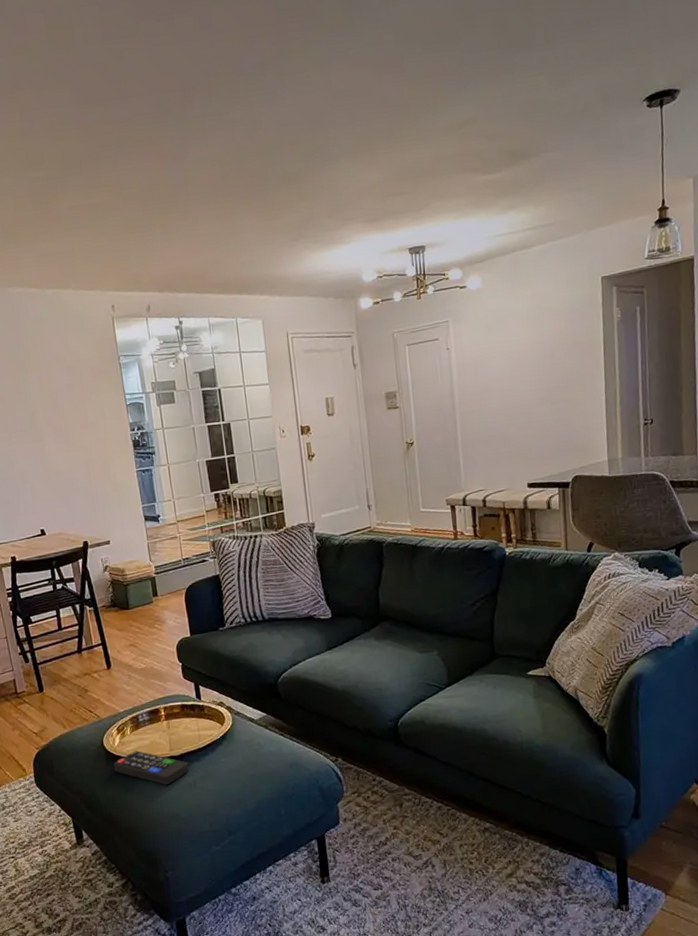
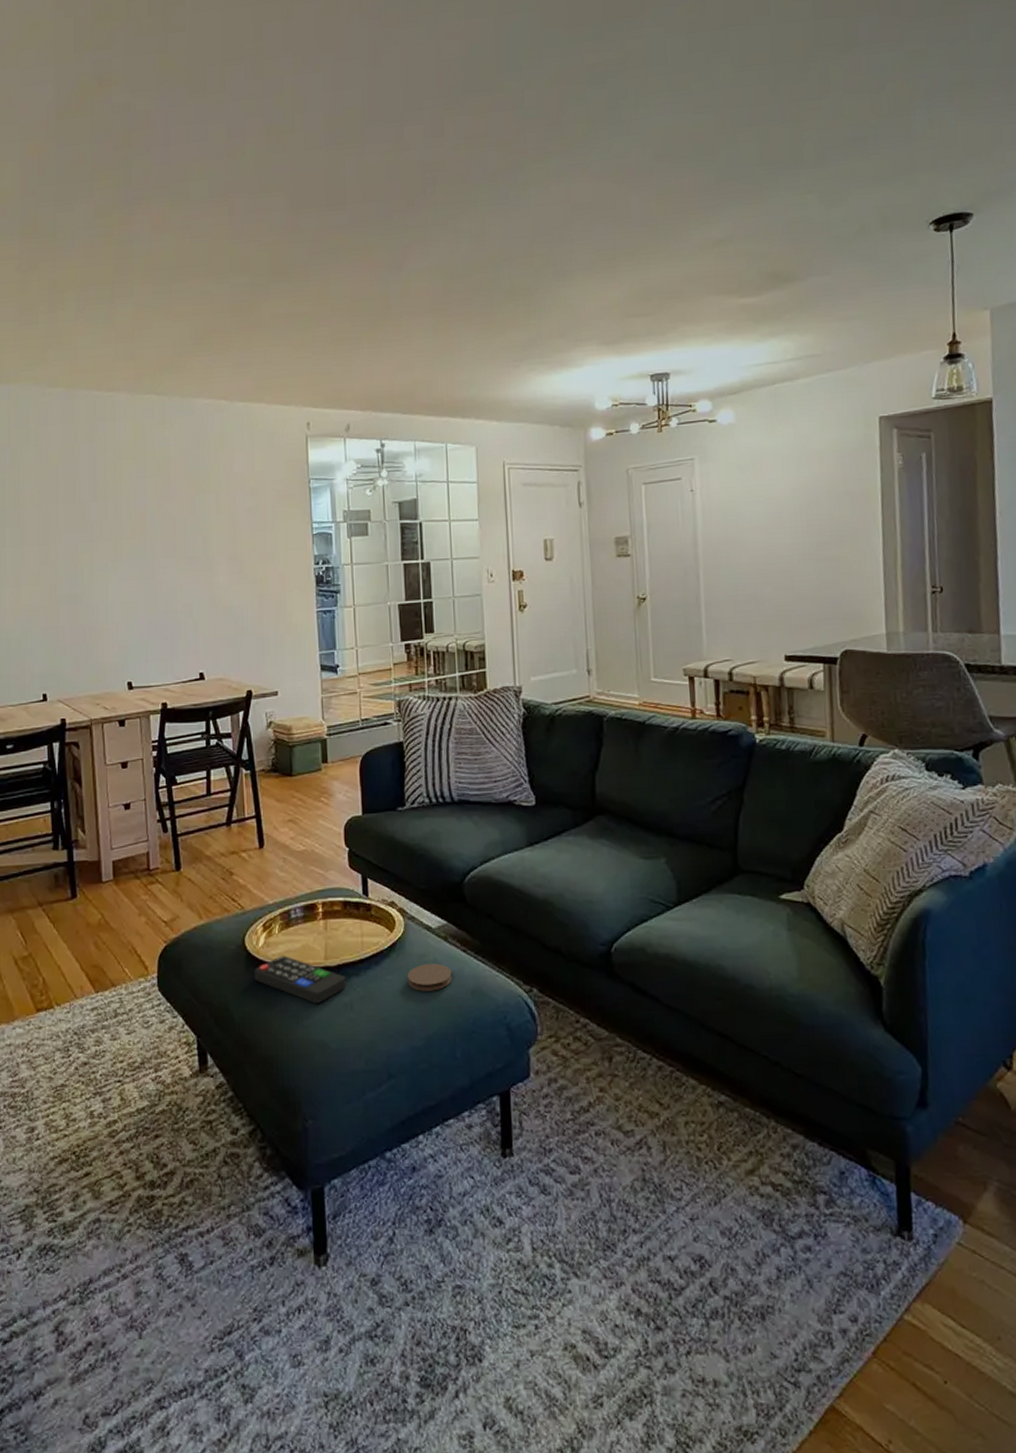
coaster: none [237,746,274,768] -> present [407,964,452,991]

